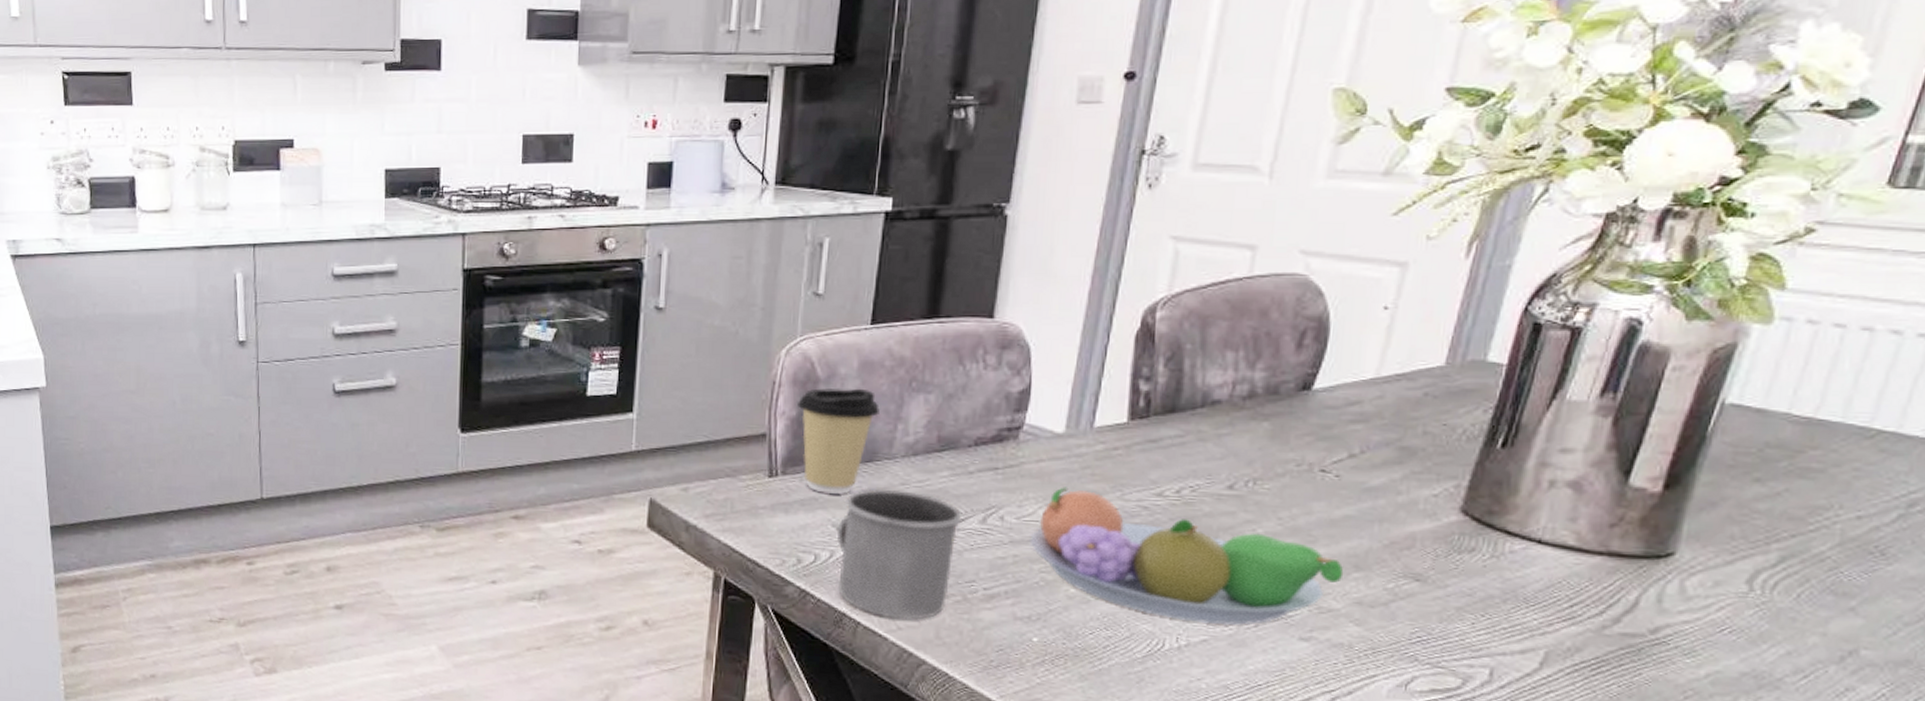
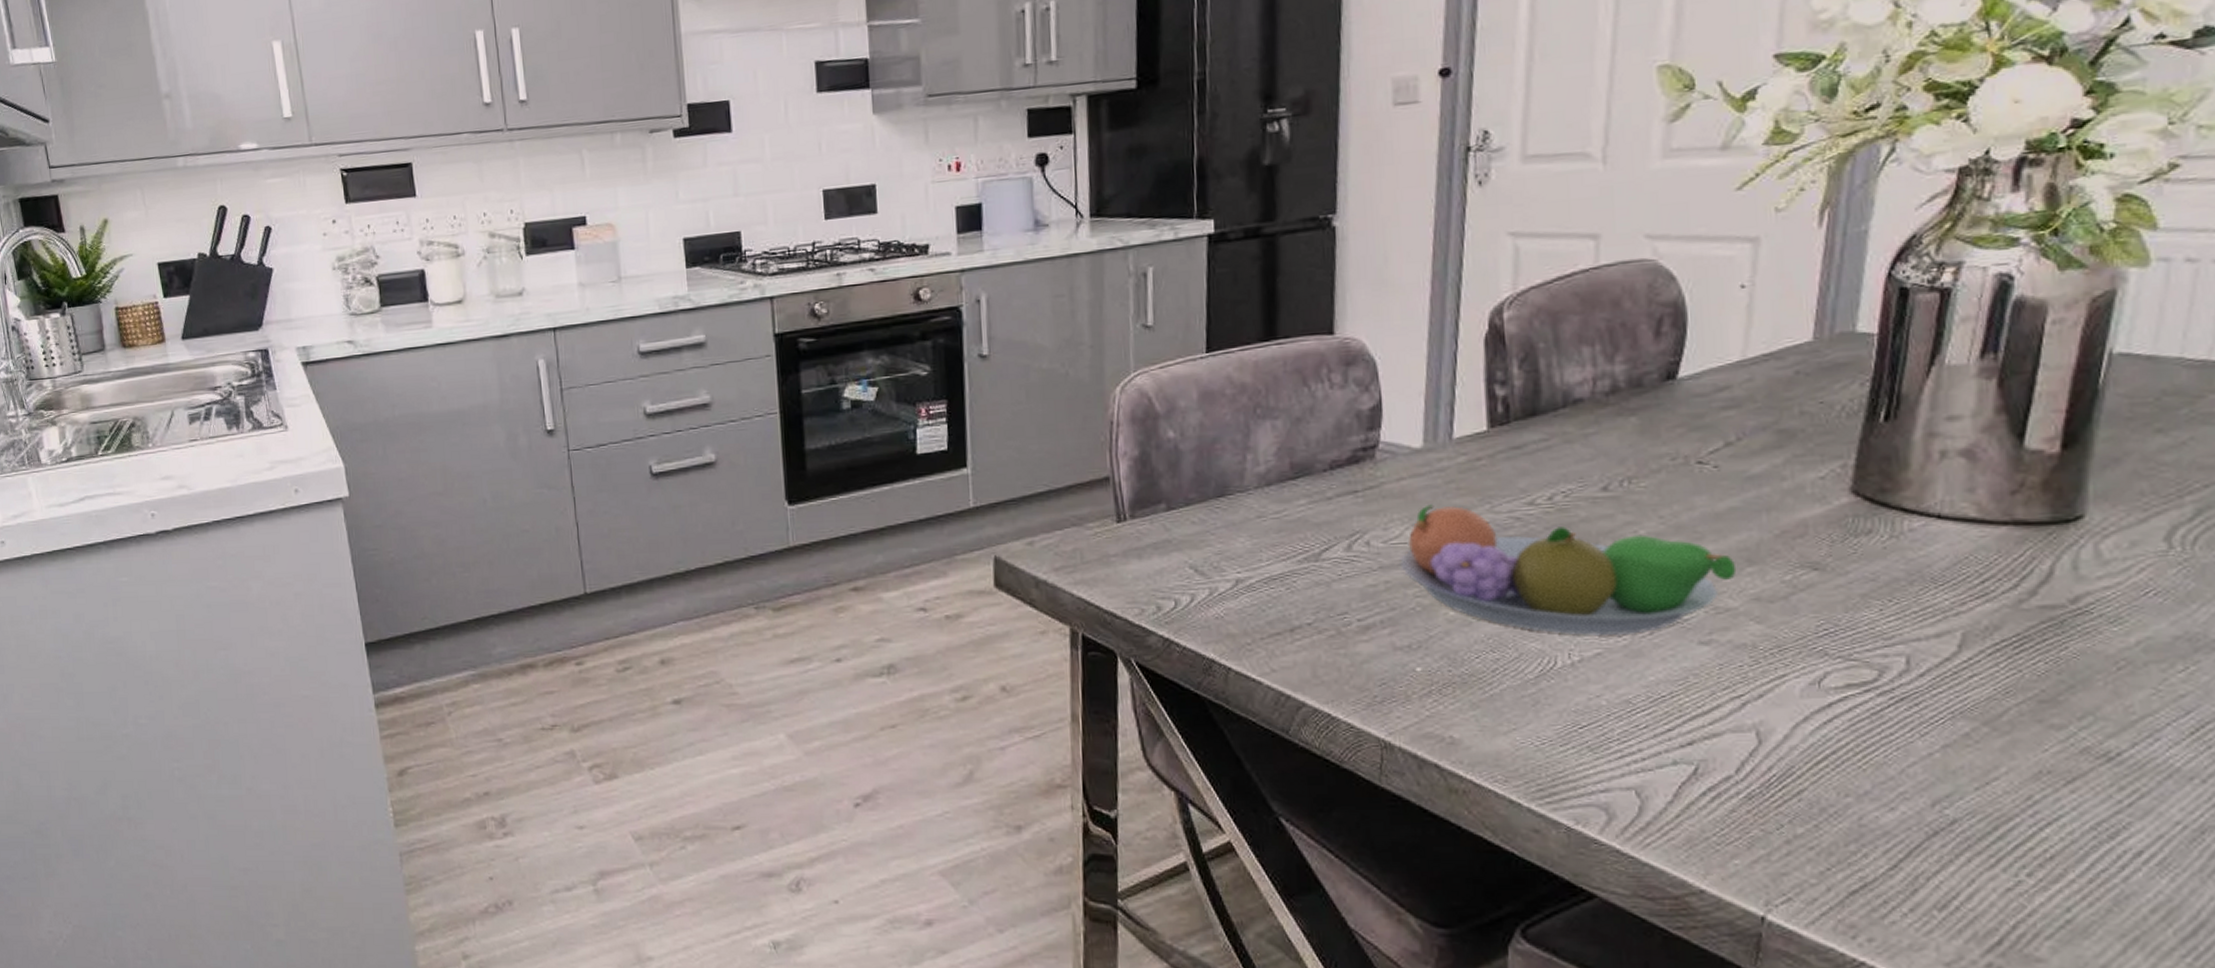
coffee cup: present [797,388,880,494] -> none [1139,420,1226,534]
mug: present [836,488,962,620] -> none [1195,523,1326,661]

